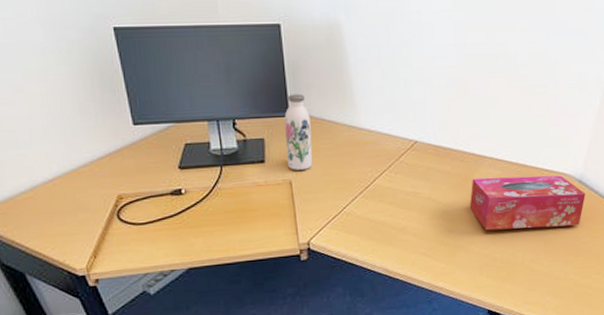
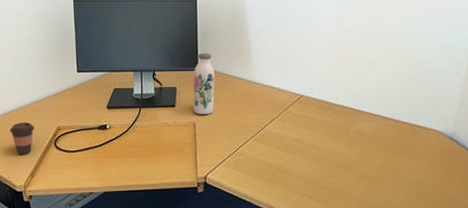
coffee cup: none [54,192,89,232] -> present [9,122,34,154]
tissue box: present [469,175,585,230] -> none [348,130,457,179]

